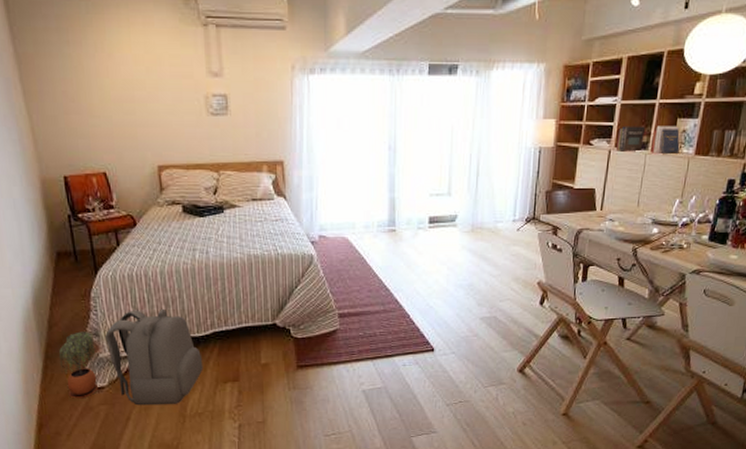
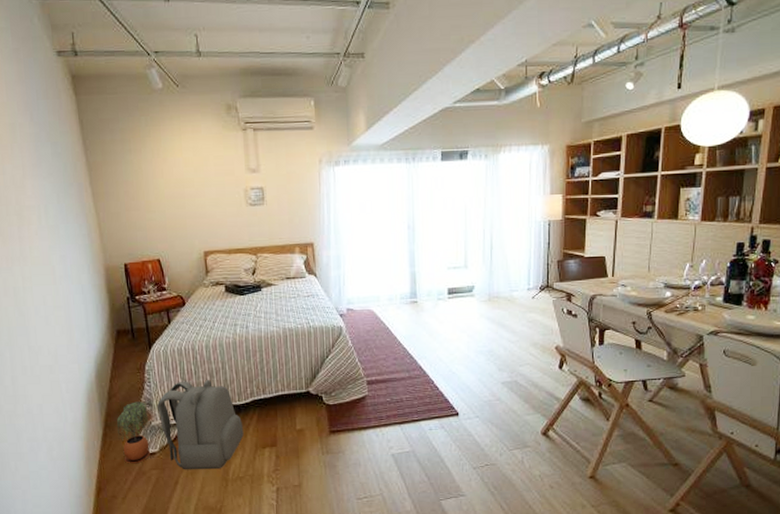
books: present [616,126,645,152] -> none [623,196,649,221]
books: present [651,126,680,155] -> none [657,195,685,222]

